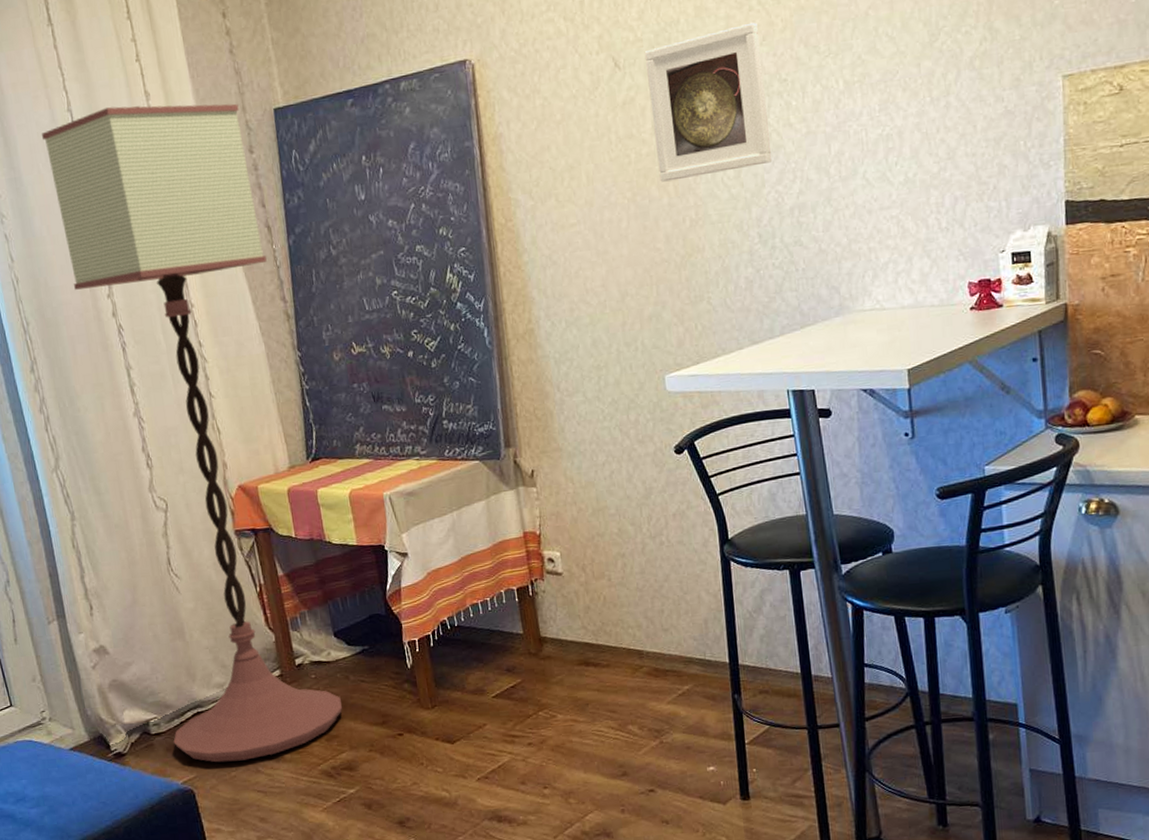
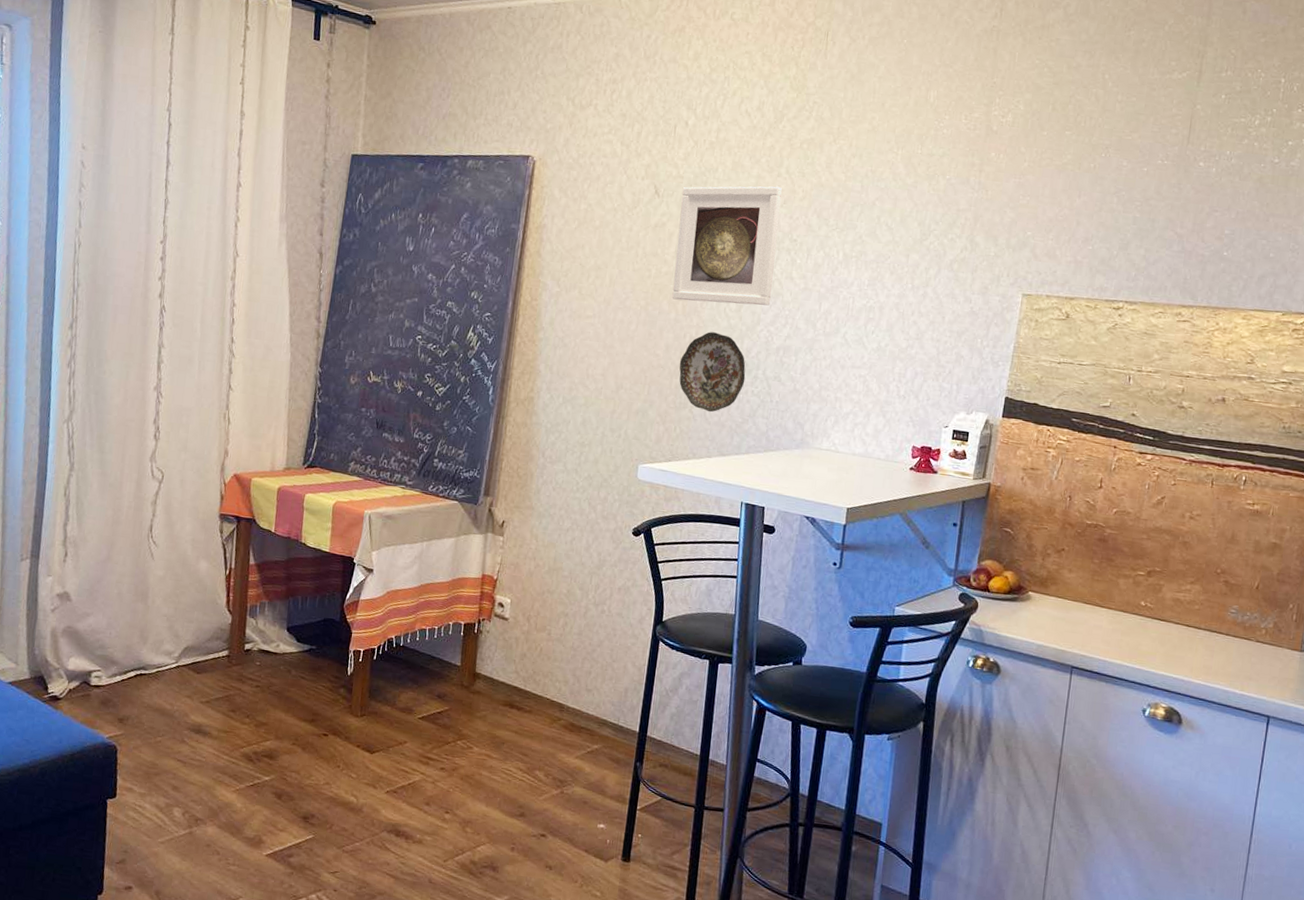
floor lamp: present [41,103,342,763] -> none [110,116,321,729]
decorative plate: none [684,207,763,299] -> present [679,332,746,413]

